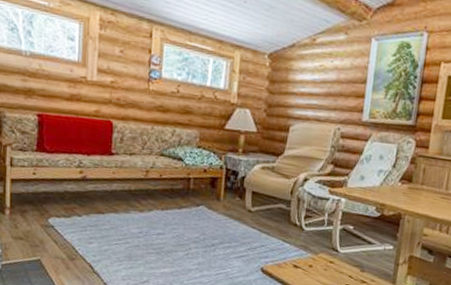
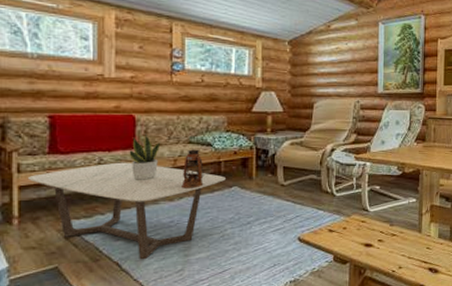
coffee table: none [18,166,194,266] -> present [27,162,226,260]
potted plant: none [105,141,135,188] -> present [129,133,161,180]
lantern: none [151,161,174,203] -> present [181,148,204,189]

